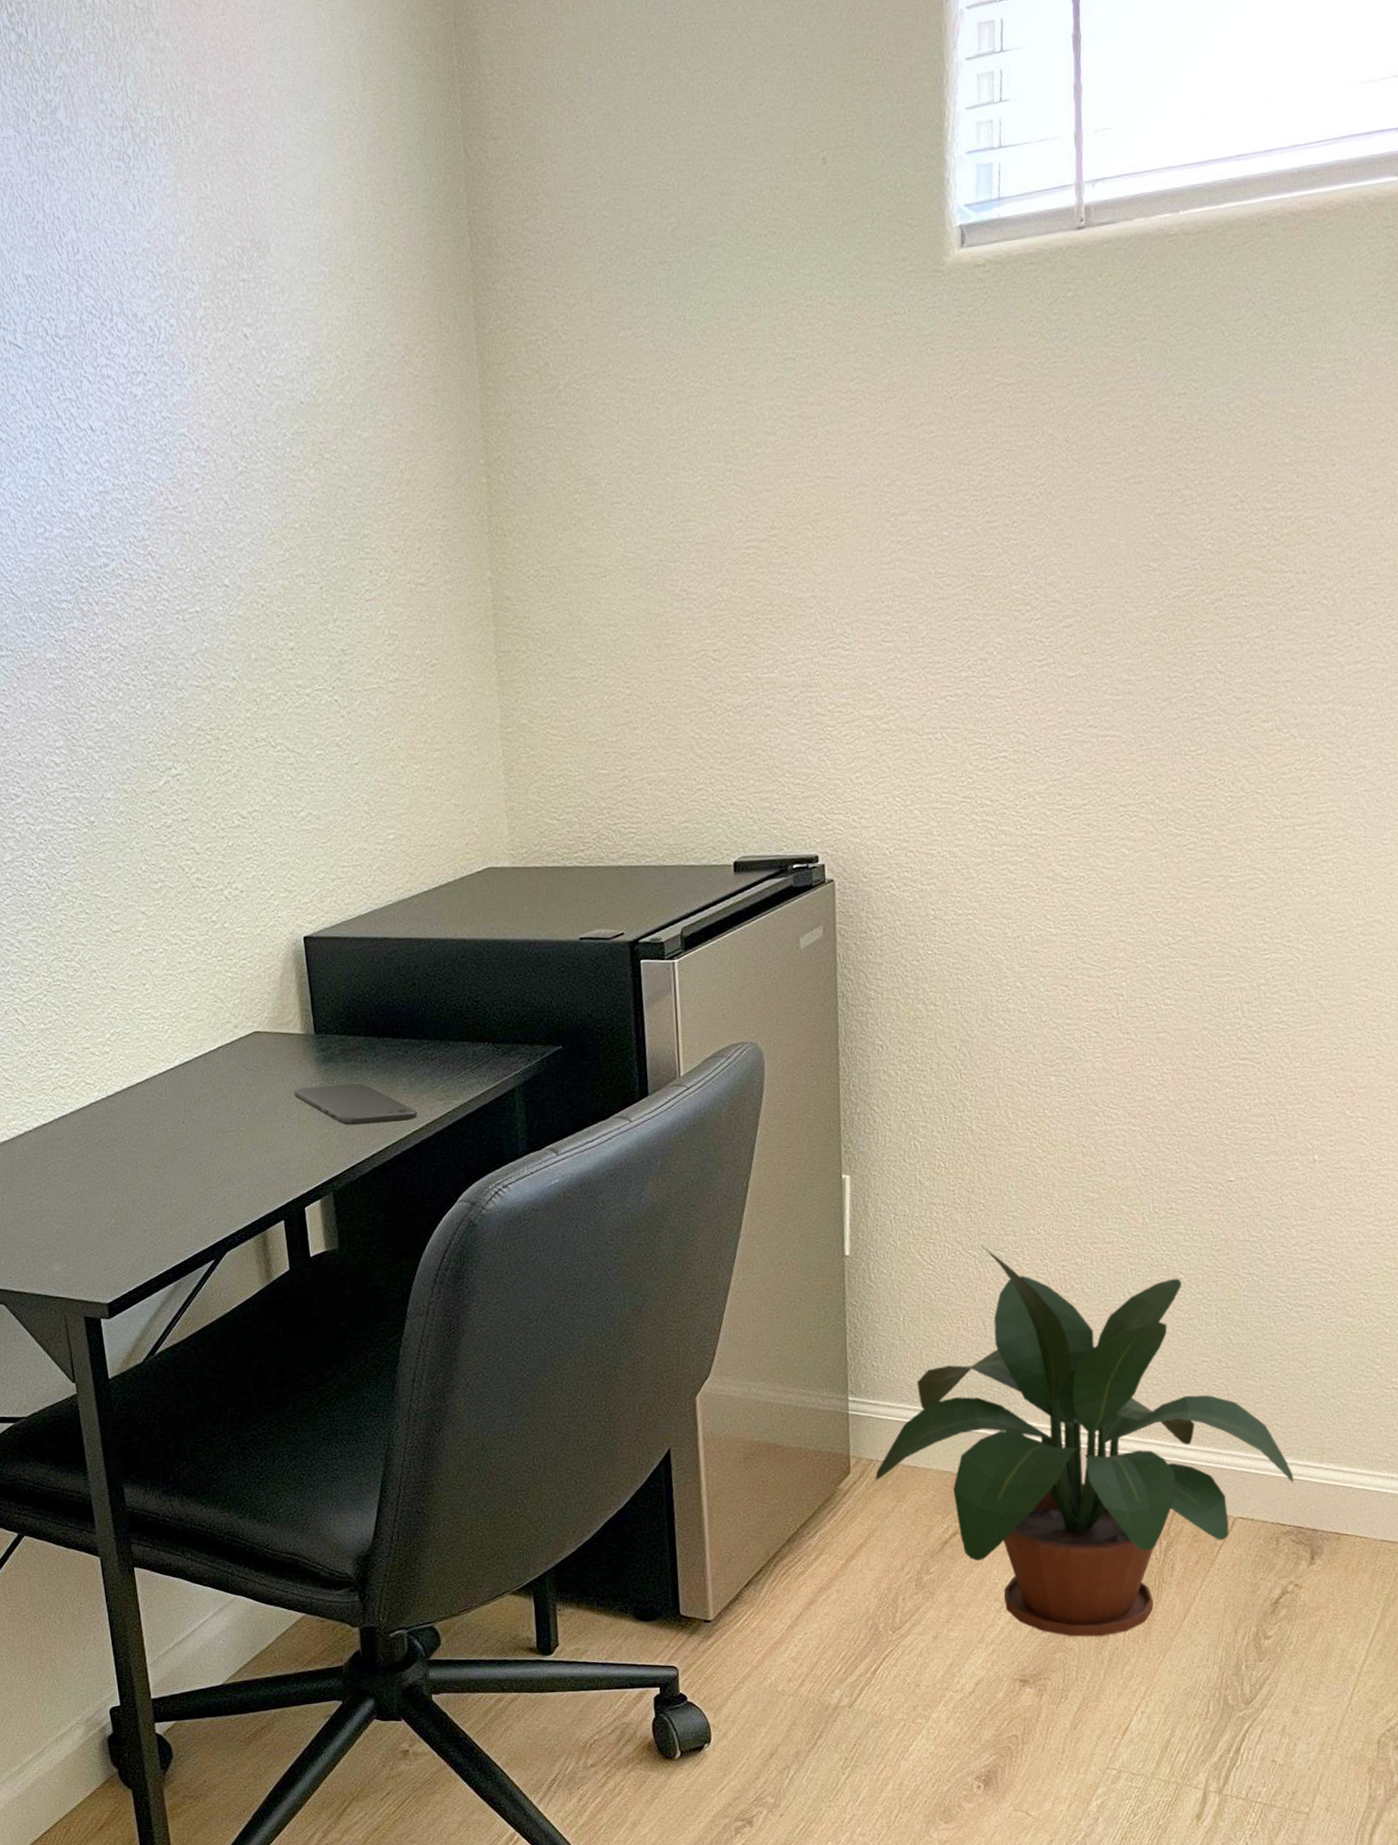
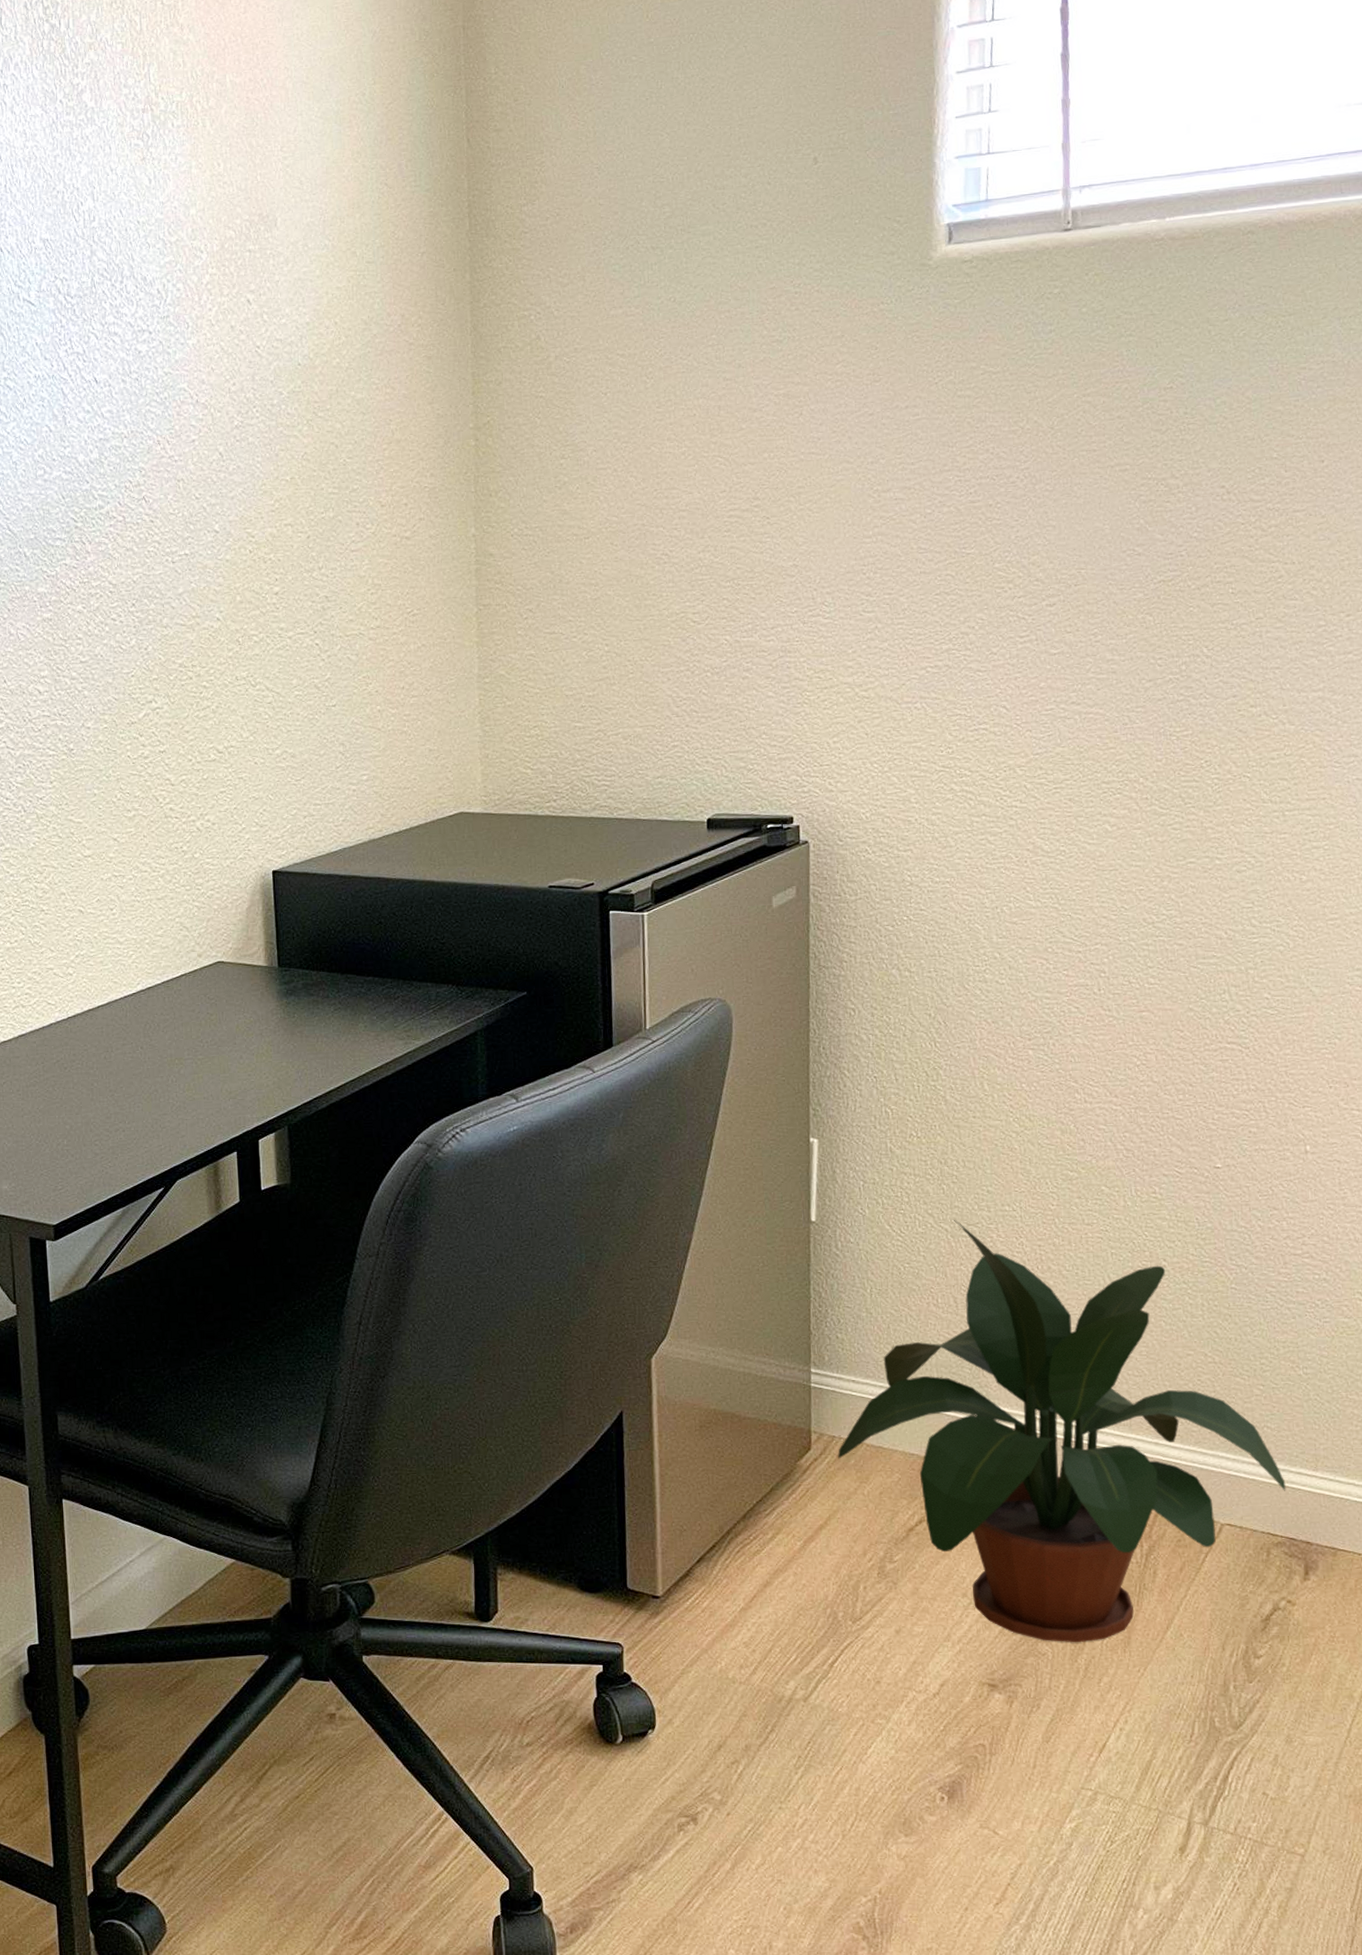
smartphone: present [294,1083,418,1126] -> none [254,1018,378,1060]

